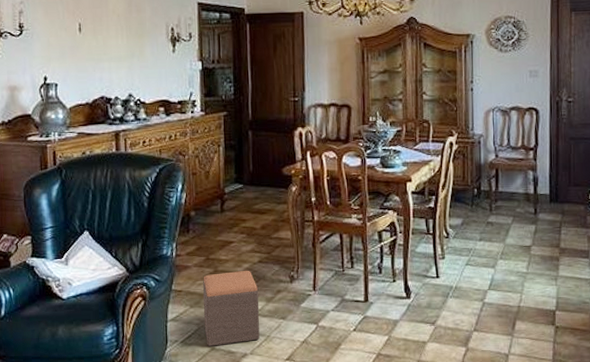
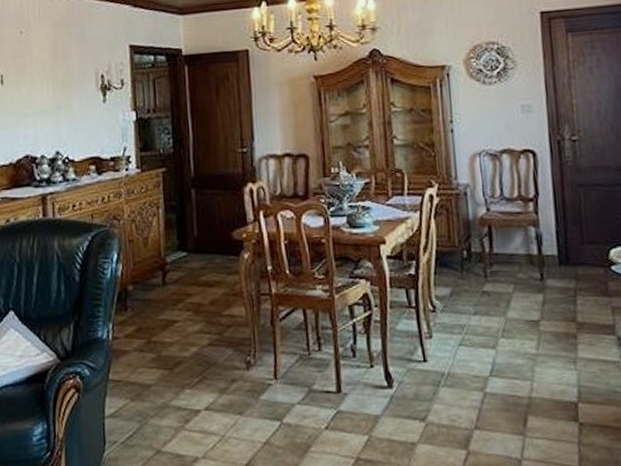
footstool: present [203,270,260,346] -> none [144,354,213,449]

